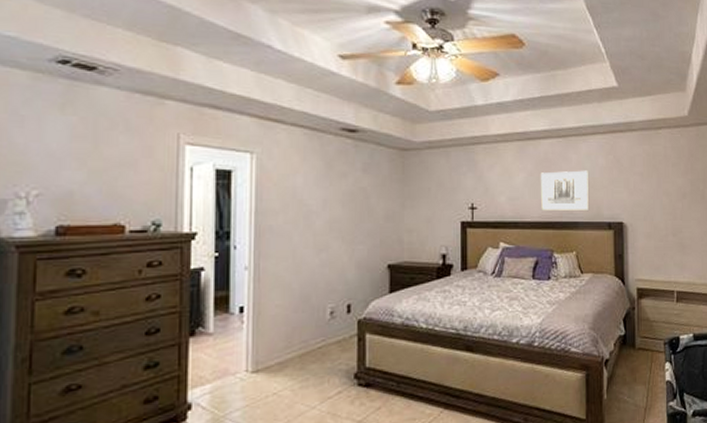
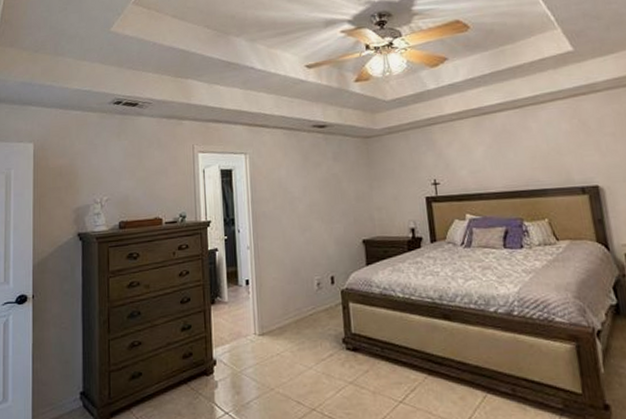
wall art: present [540,170,589,212] -> none [499,137,557,181]

